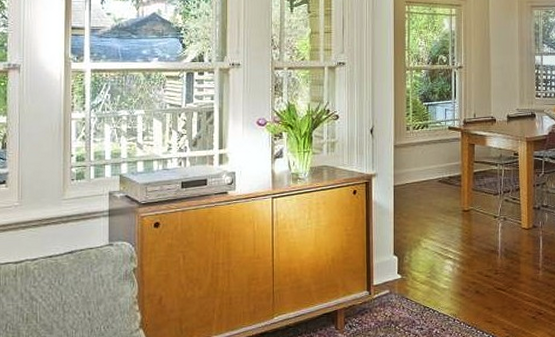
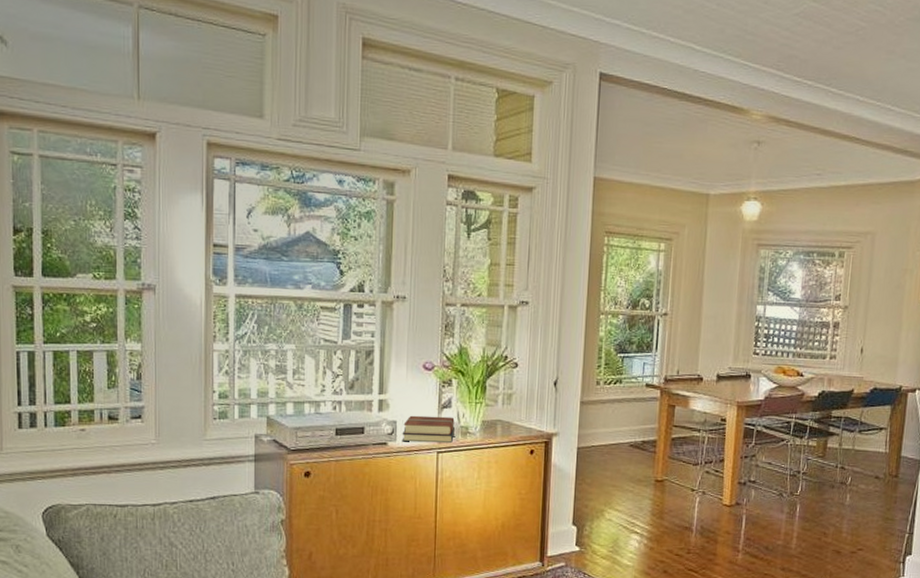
books: none [240,165,287,190] -> present [401,415,456,444]

